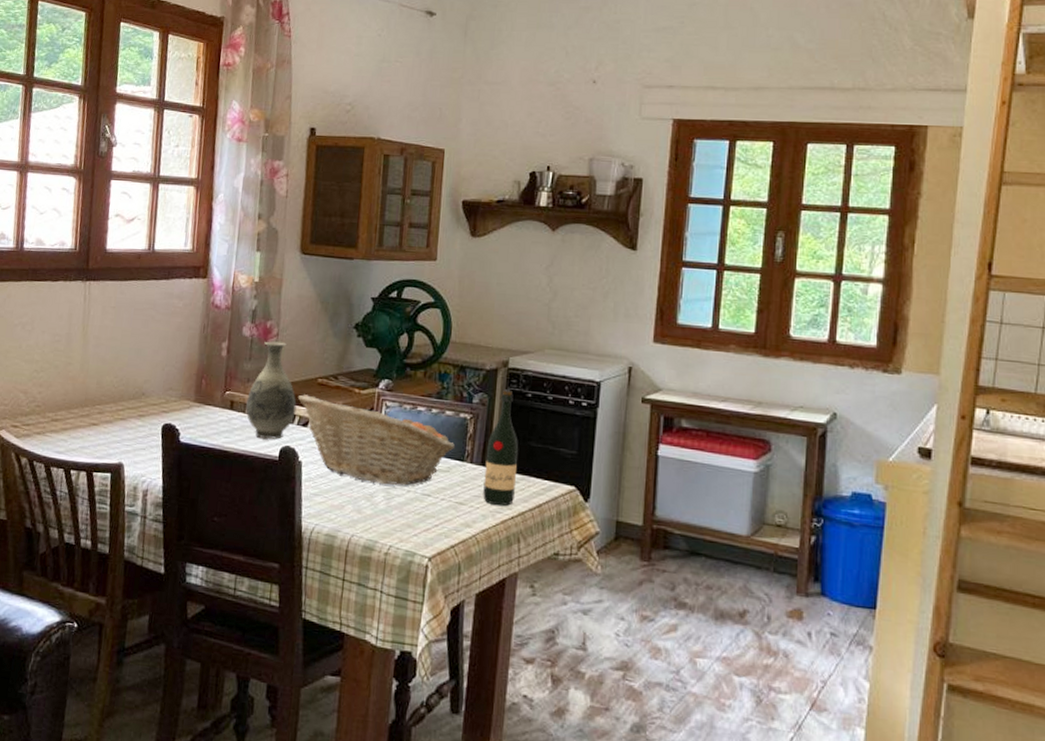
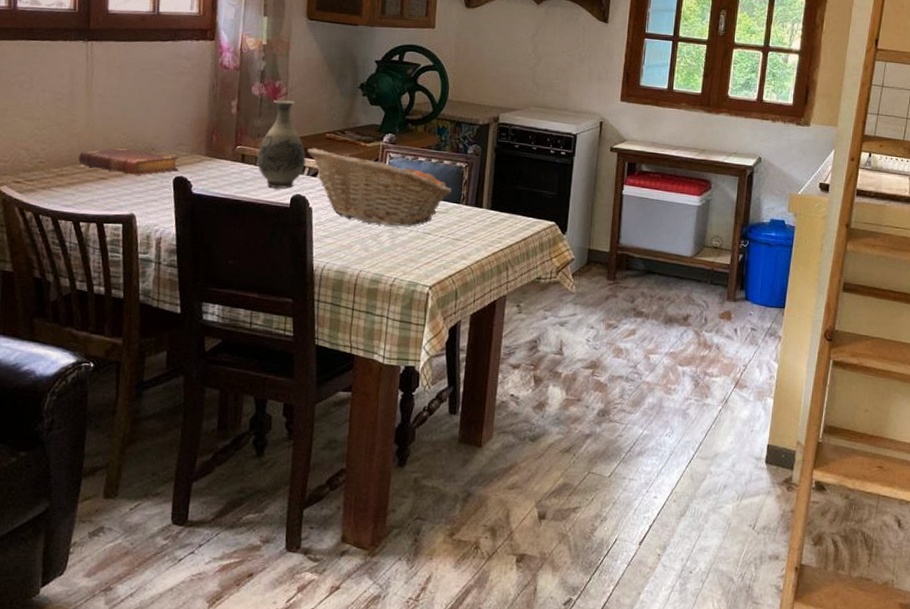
book: none [72,392,168,422] -> present [78,147,179,175]
wine bottle: present [483,389,519,506] -> none [476,141,508,241]

